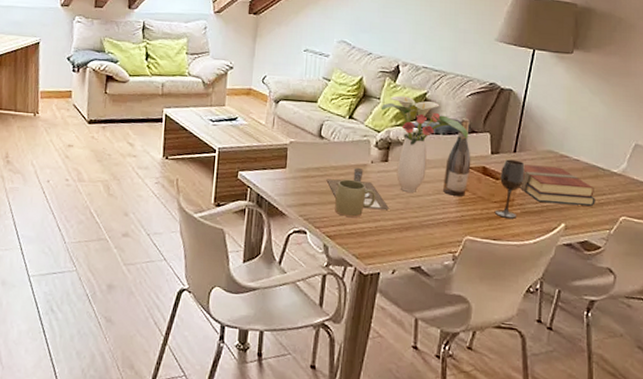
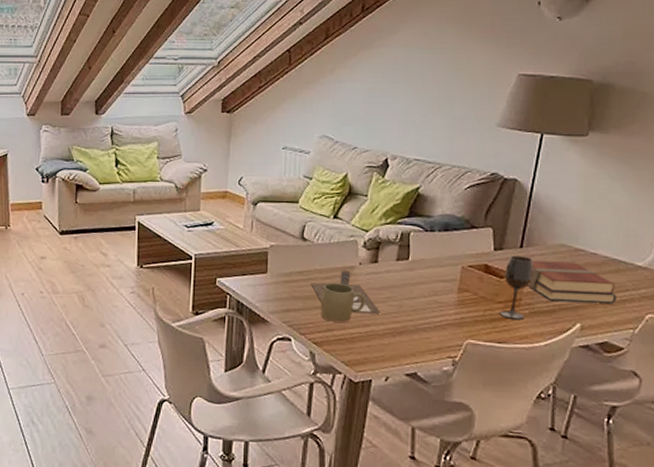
flower arrangement: present [380,95,468,192] -> none [368,191,467,294]
wine bottle: present [443,118,471,196] -> none [440,213,471,297]

